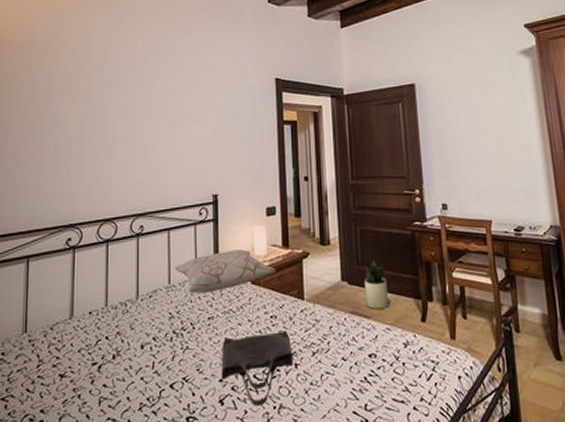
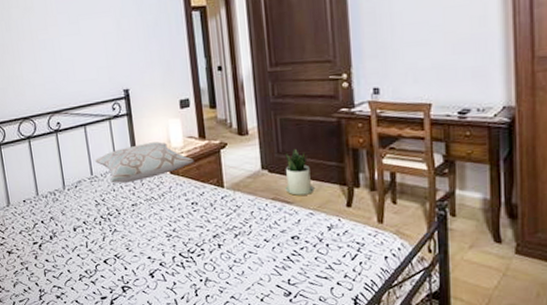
tote bag: present [221,330,293,406] -> none [147,215,217,279]

